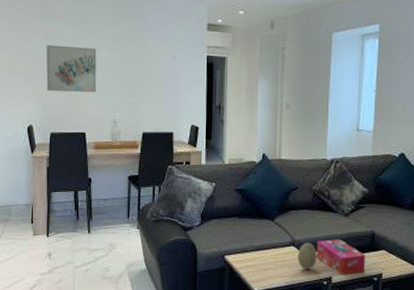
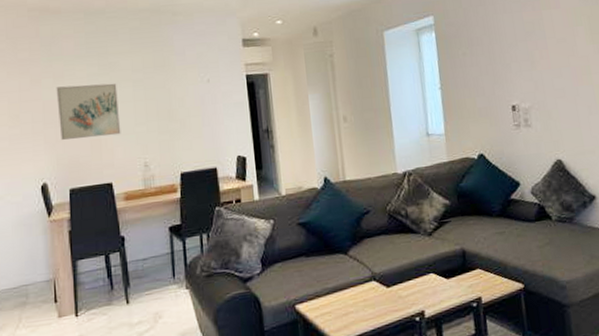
decorative egg: present [297,242,317,270] -> none [380,273,404,308]
tissue box: present [316,238,366,275] -> none [401,263,461,306]

